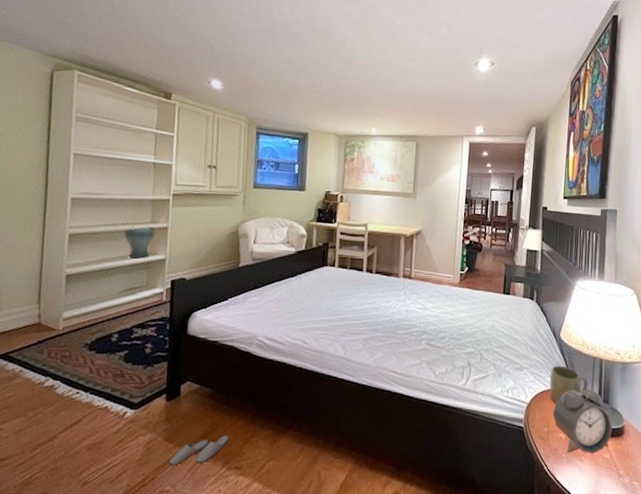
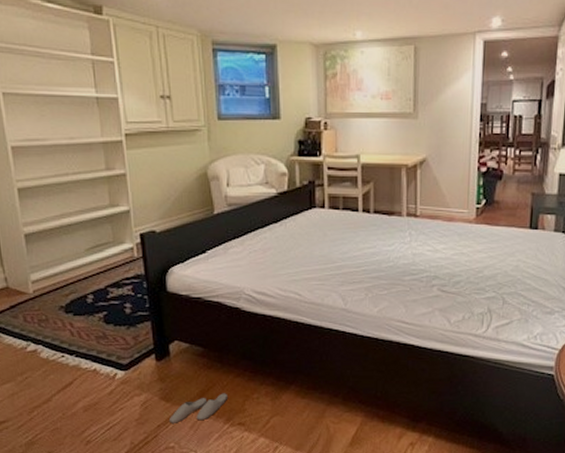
vase: present [125,226,155,259] -> none [79,174,113,212]

